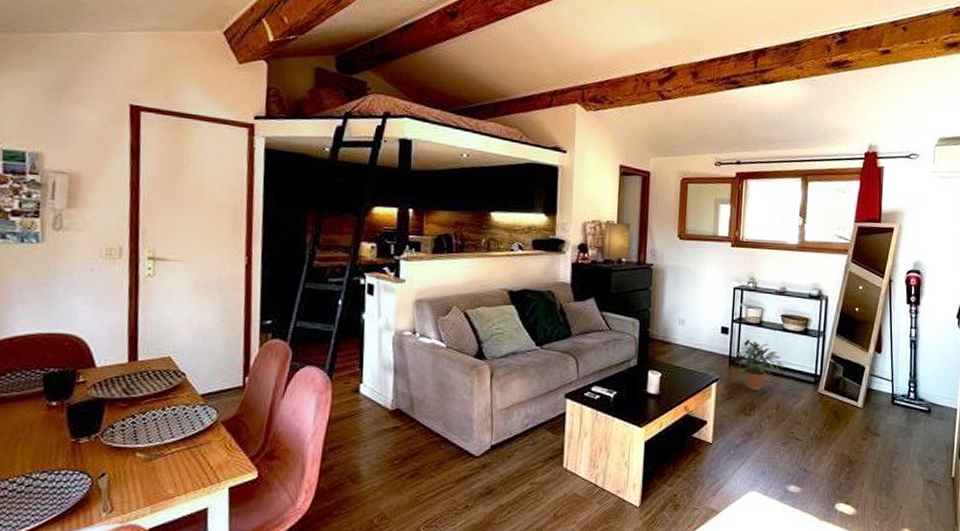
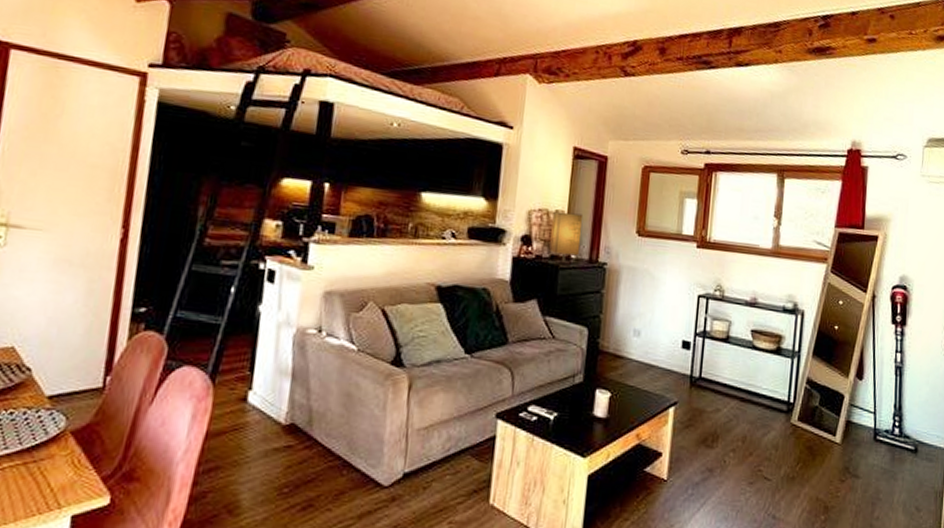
potted plant: present [731,339,784,390] -> none [692,356,753,418]

